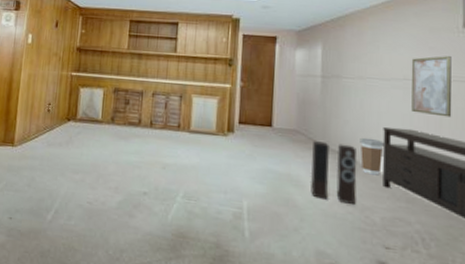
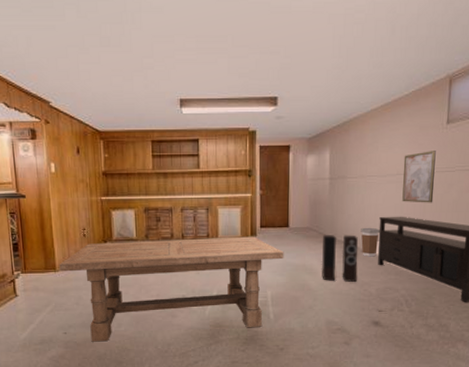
dining table: none [17,120,265,246] -> present [59,236,284,342]

